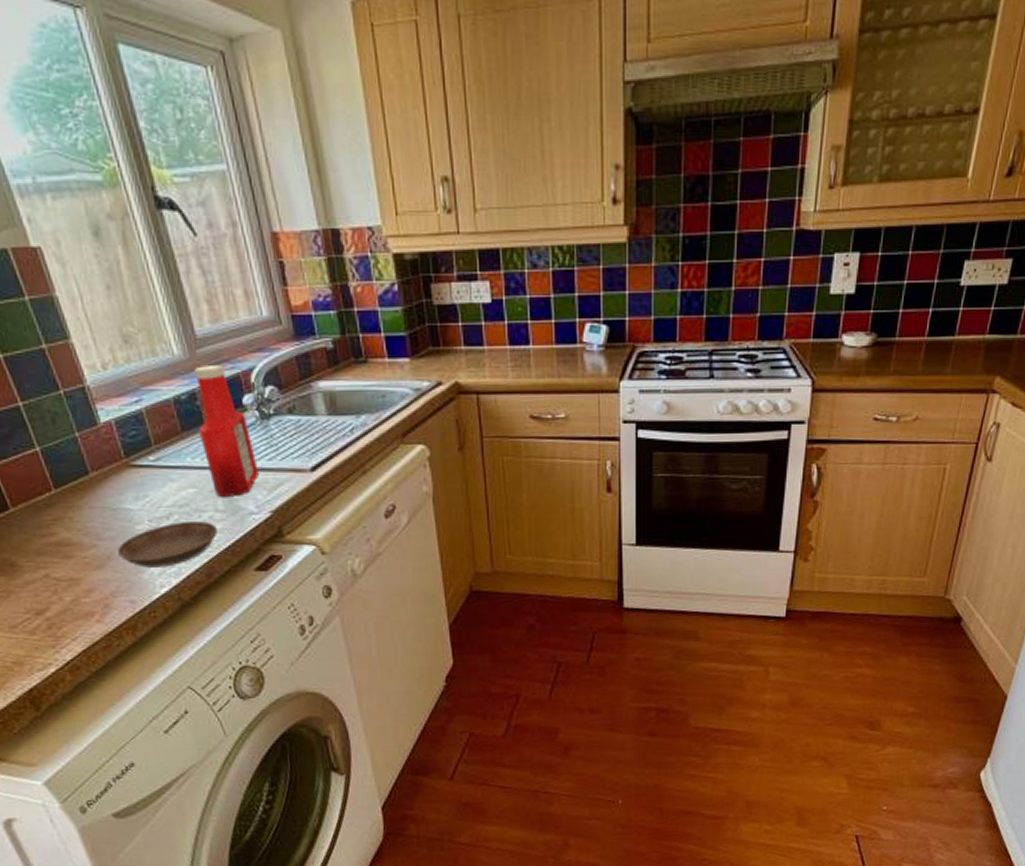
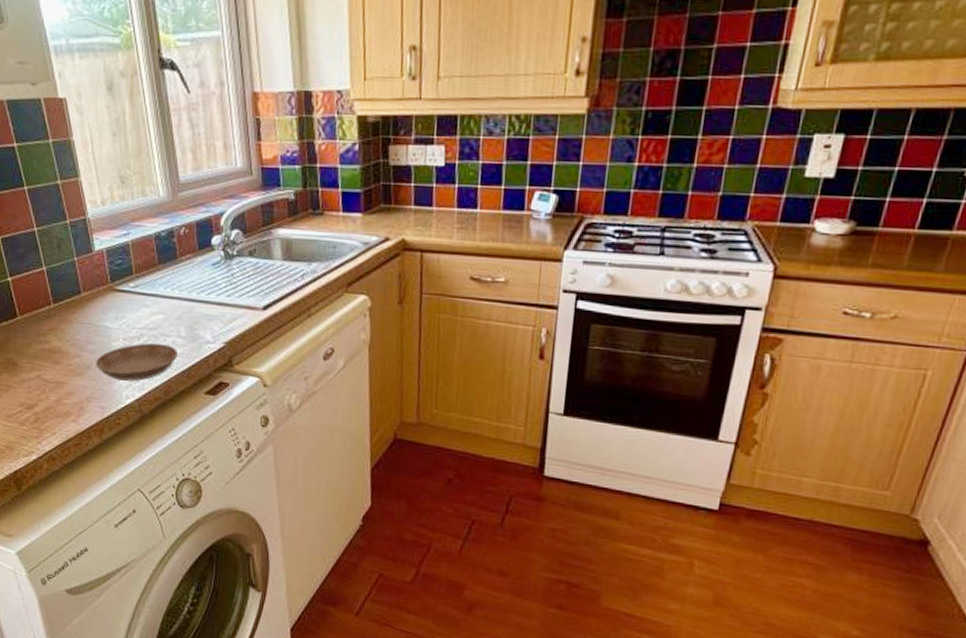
ketchup bottle: present [194,364,259,498] -> none [172,207,218,326]

